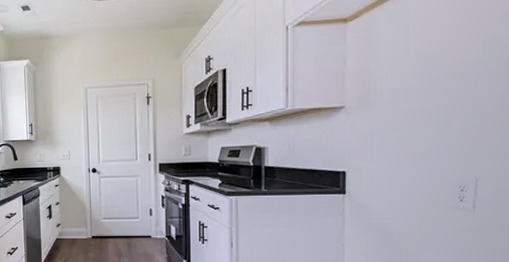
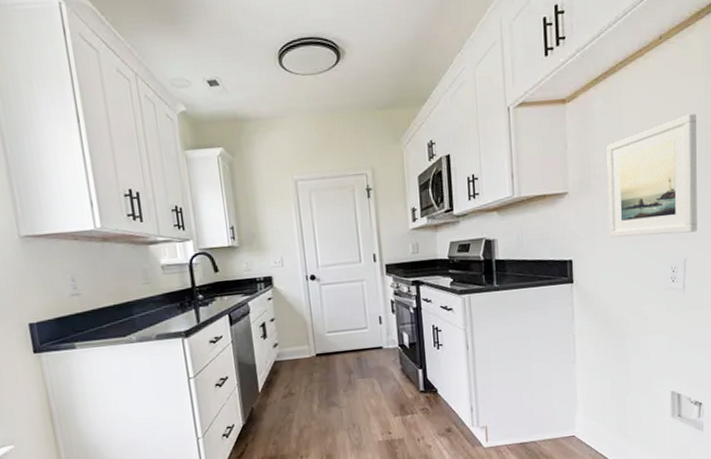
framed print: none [389,32,497,153] -> present [606,114,697,238]

